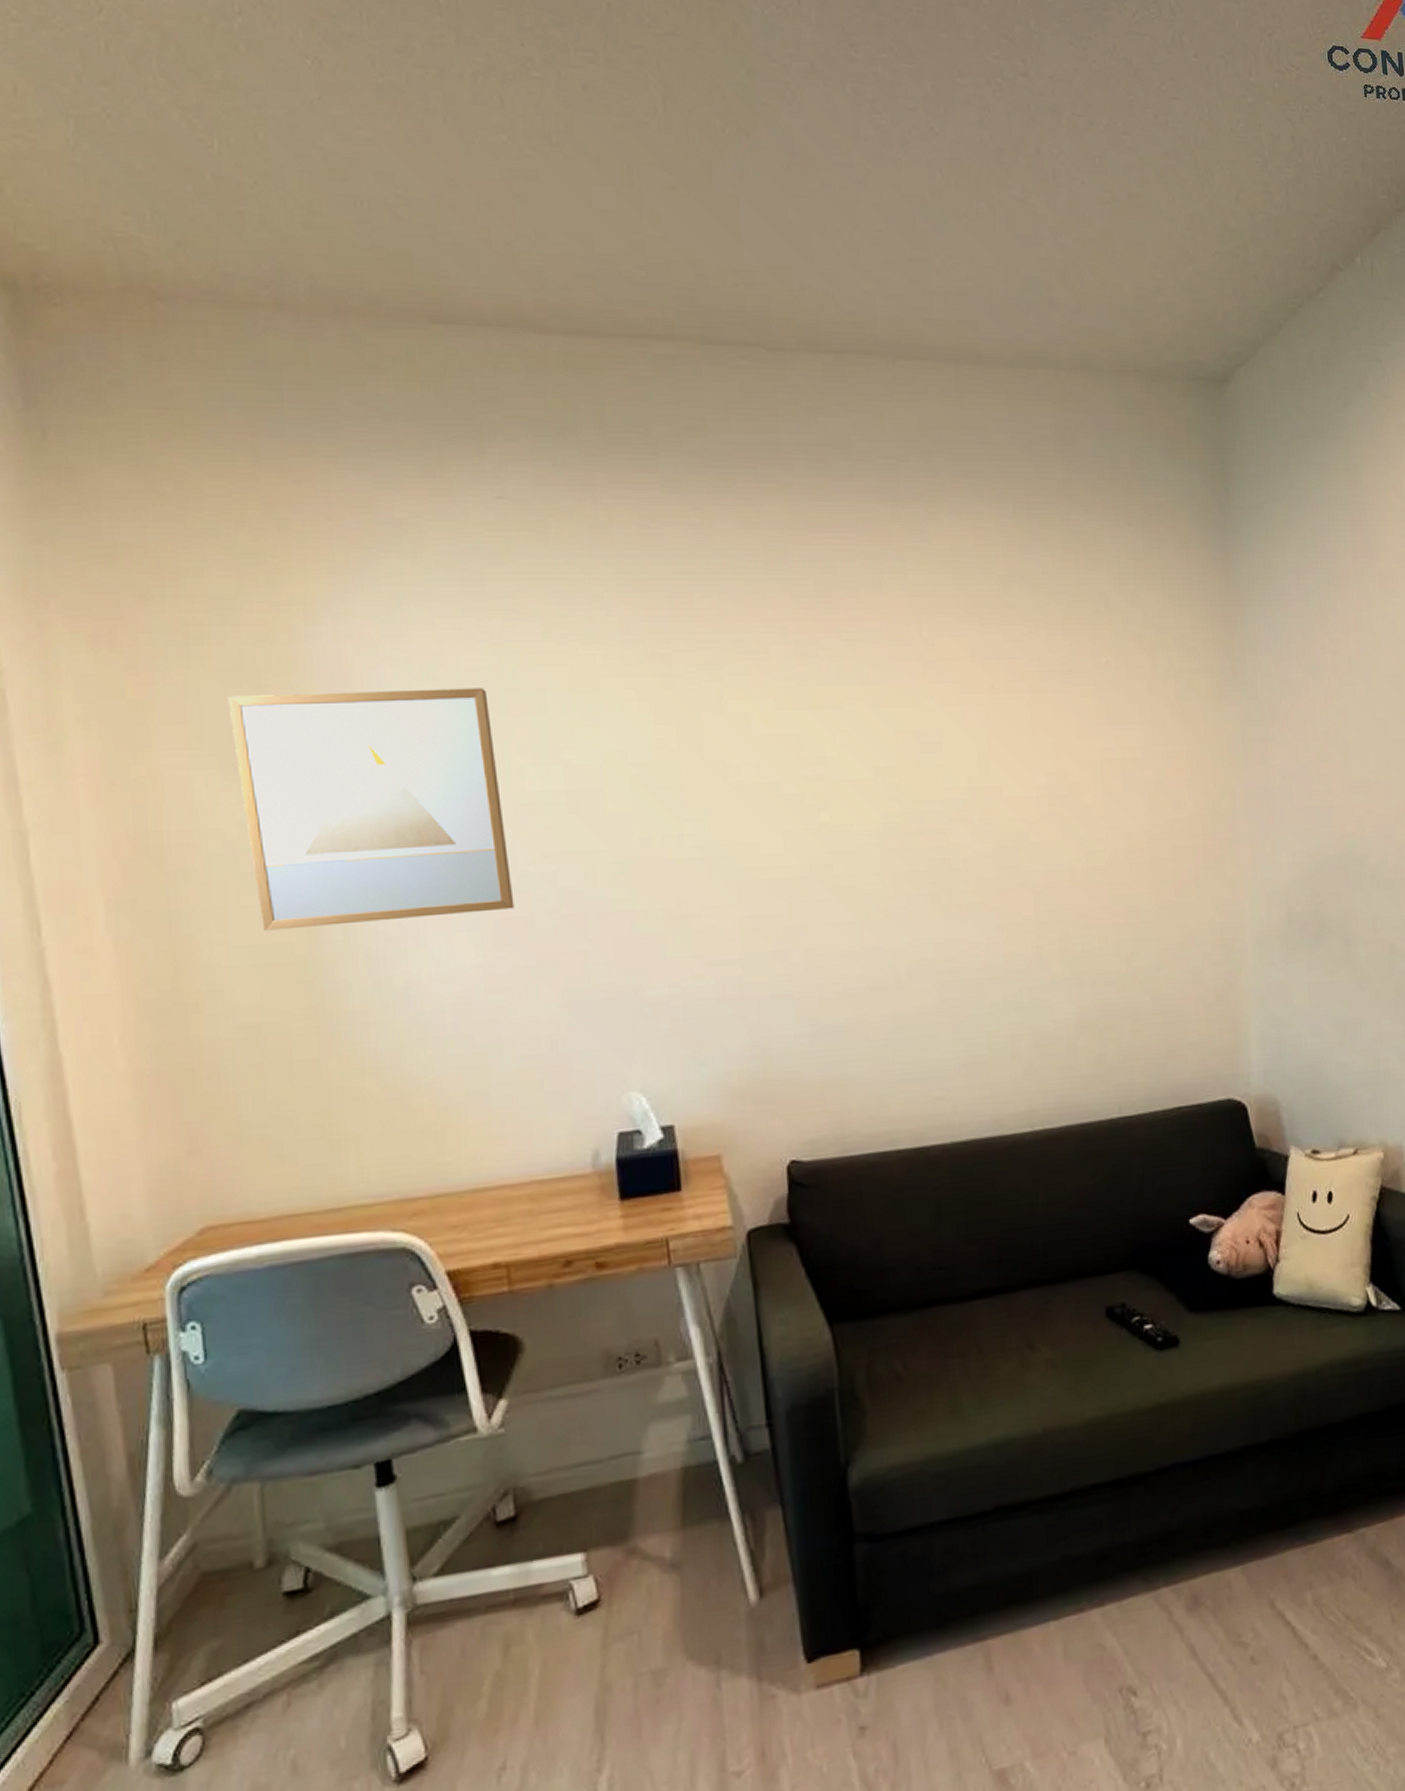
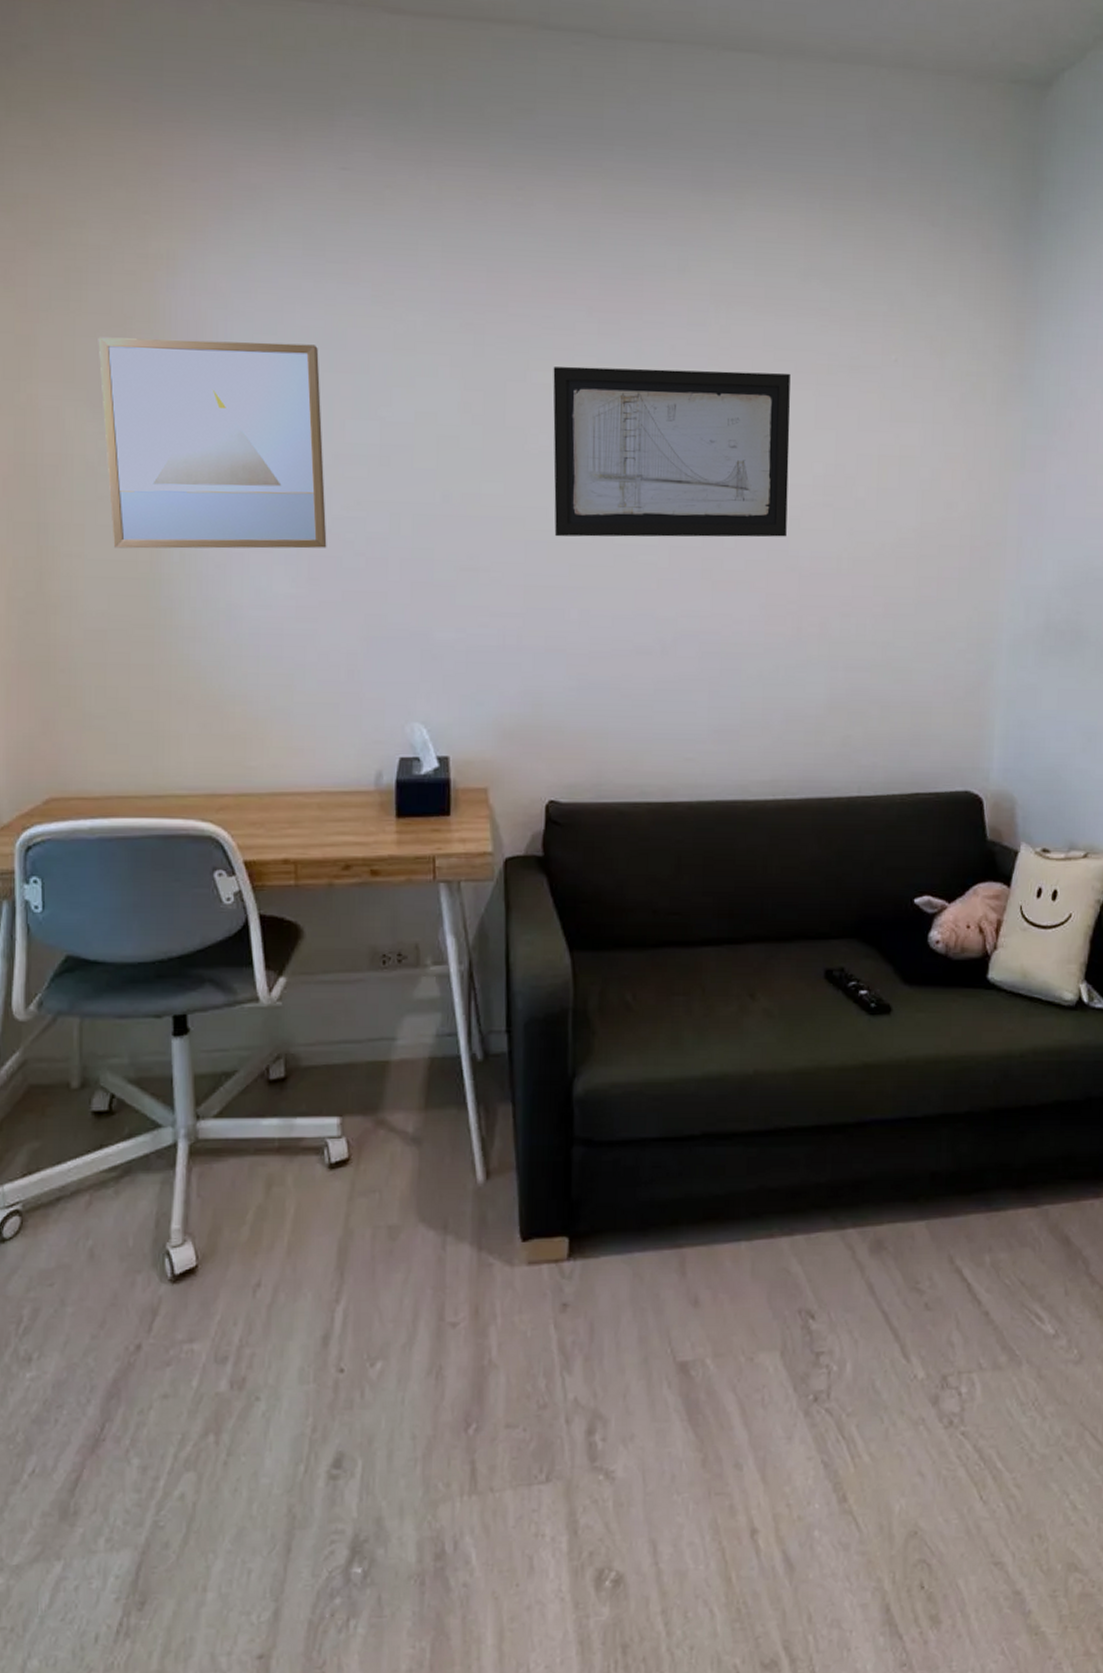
wall art: none [750,682,1015,874] -> present [553,366,791,538]

